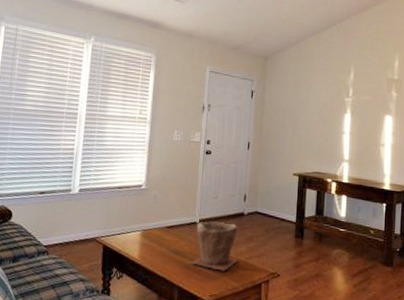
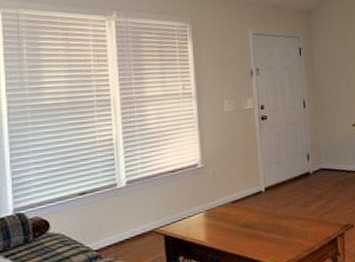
plant pot: present [191,221,238,271] -> none [262,184,311,235]

